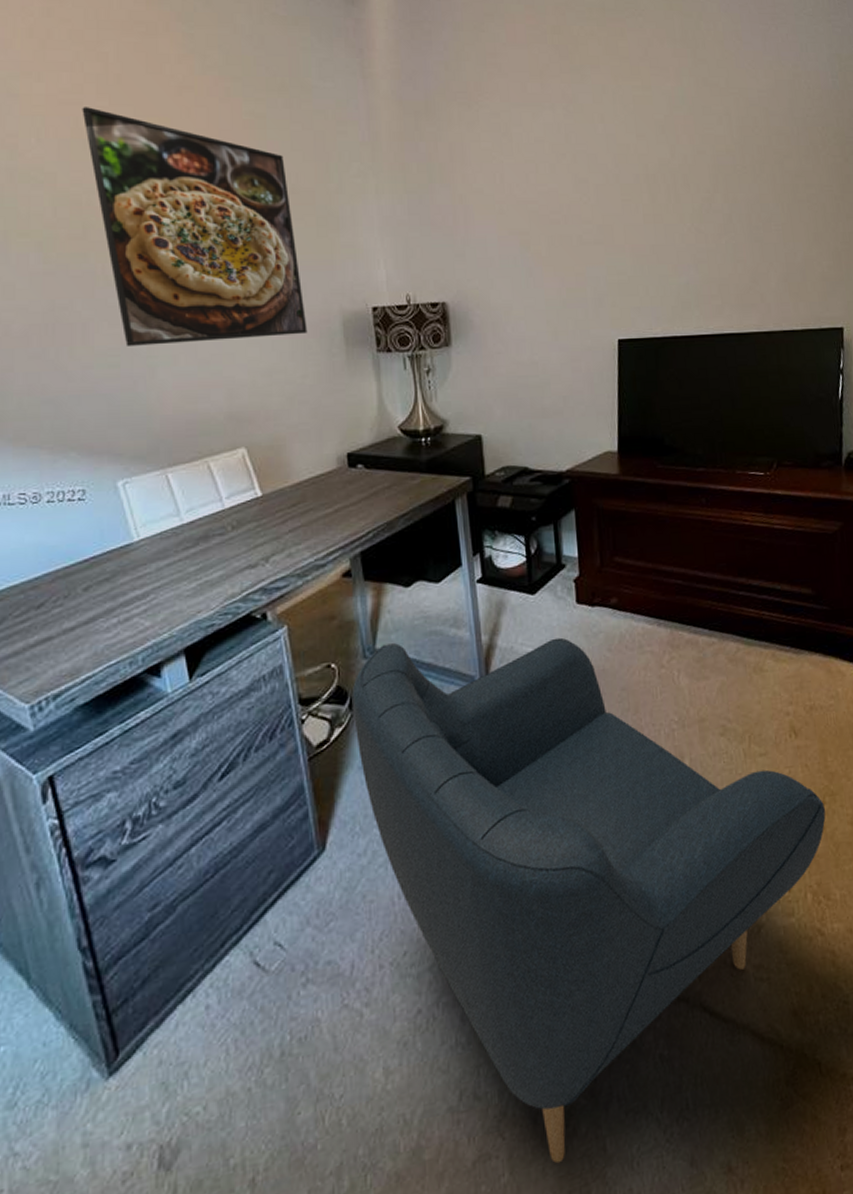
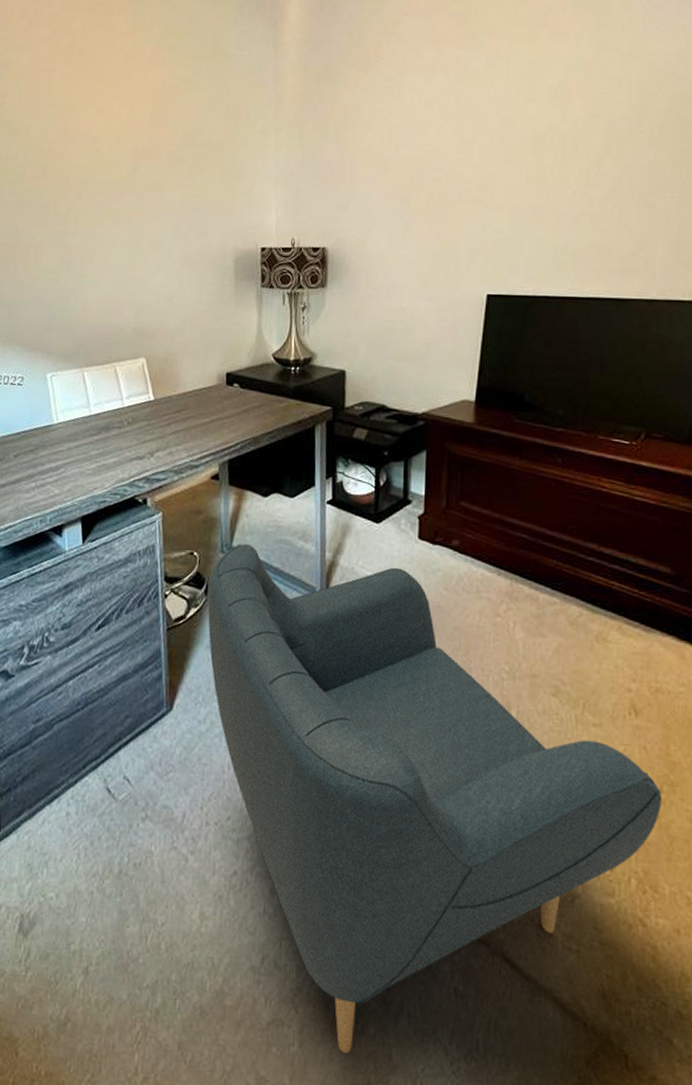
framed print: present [82,107,308,346] -> none [52,73,206,267]

